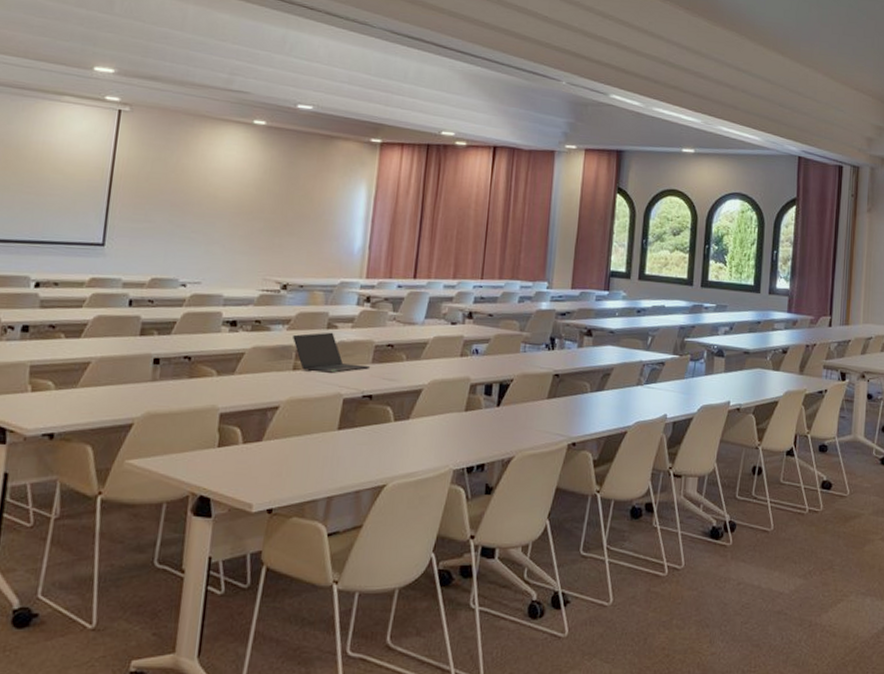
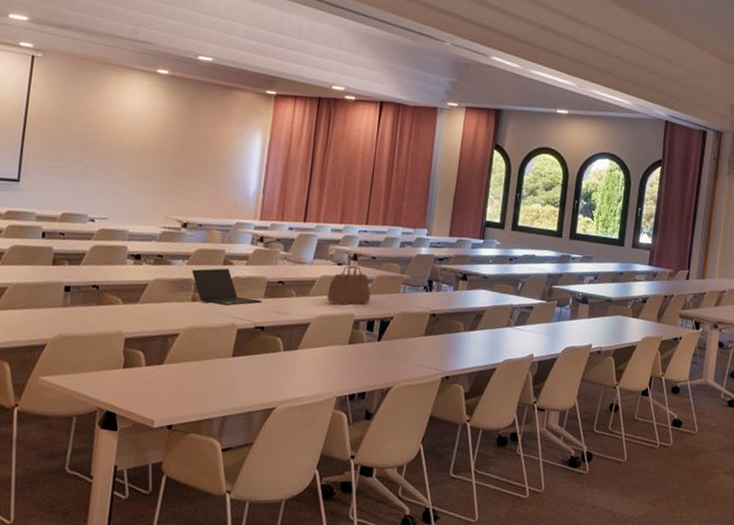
handbag: none [440,324,489,368] -> present [327,265,371,305]

